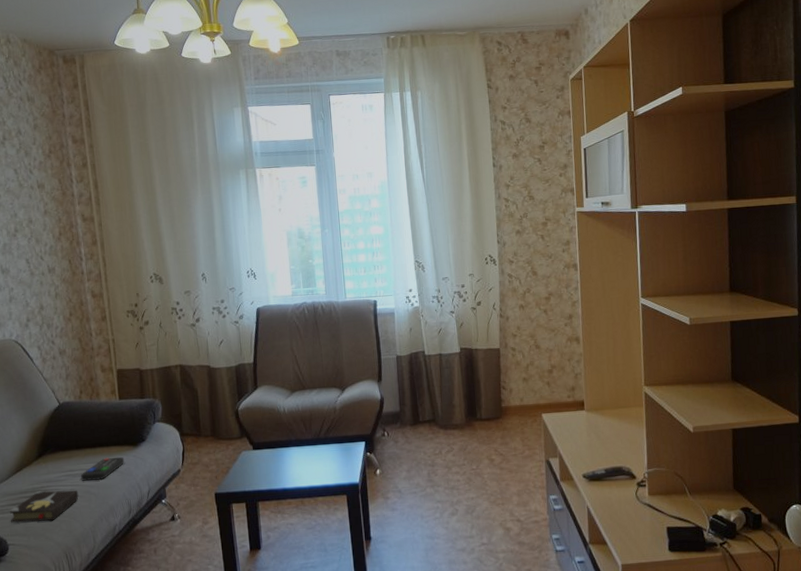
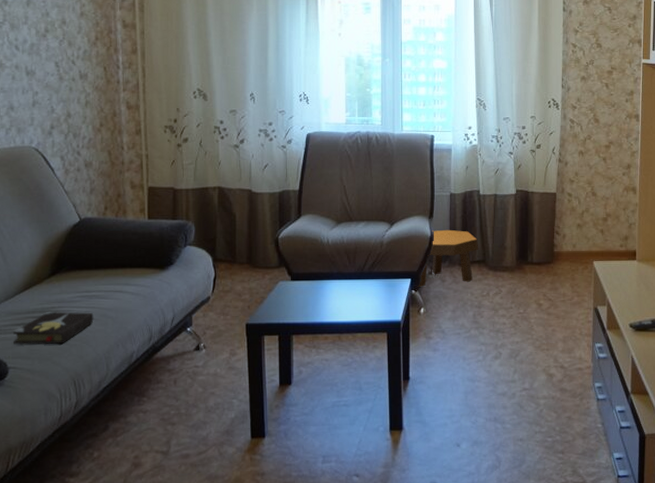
remote control: present [81,456,125,481] -> none [98,279,149,304]
footstool: none [371,391,428,449] -> present [417,229,479,287]

